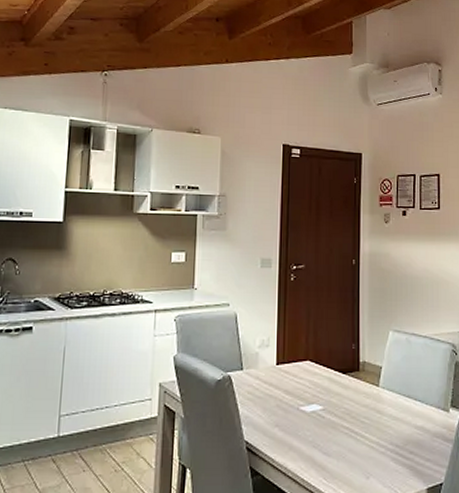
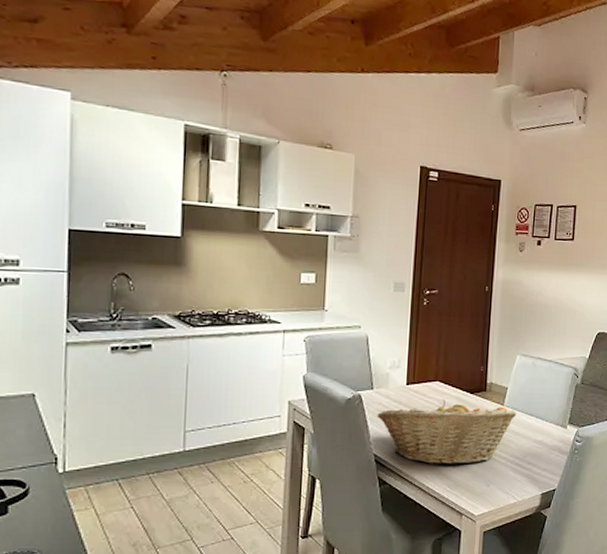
fruit basket: none [247,380,393,455] -> present [377,399,516,466]

